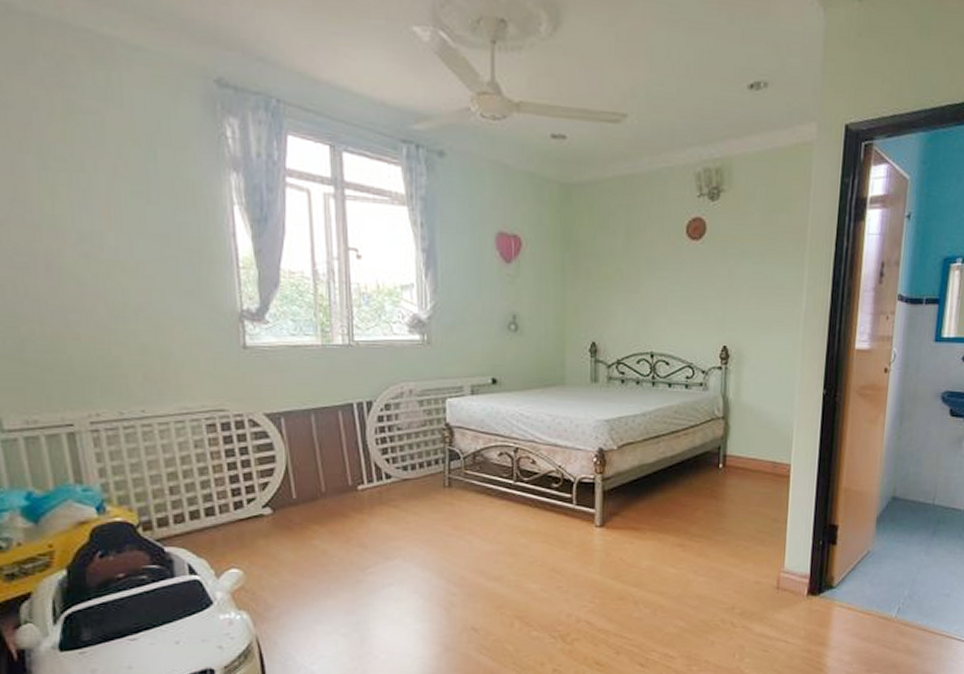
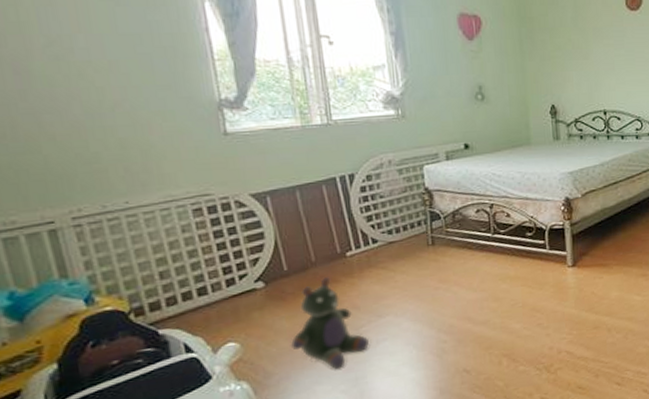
stuffed bear: none [293,510,374,611] -> present [290,277,369,370]

